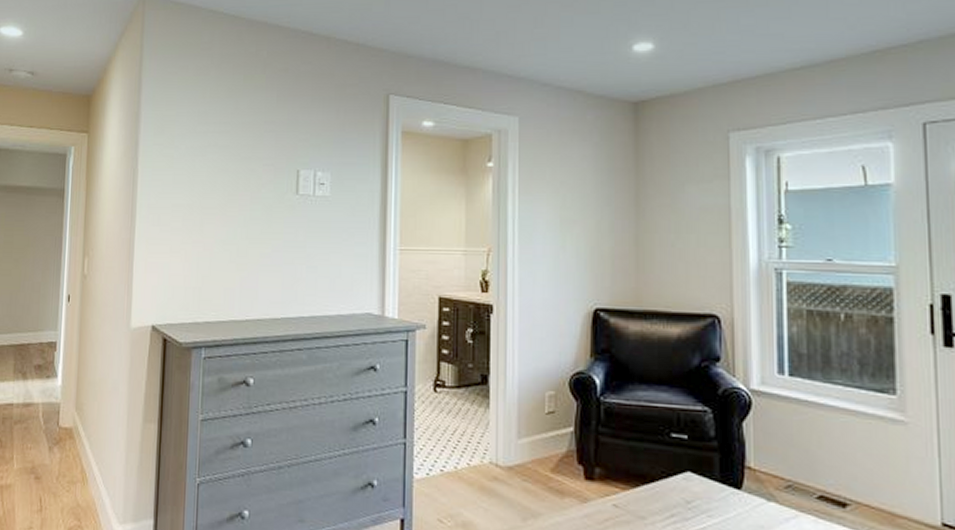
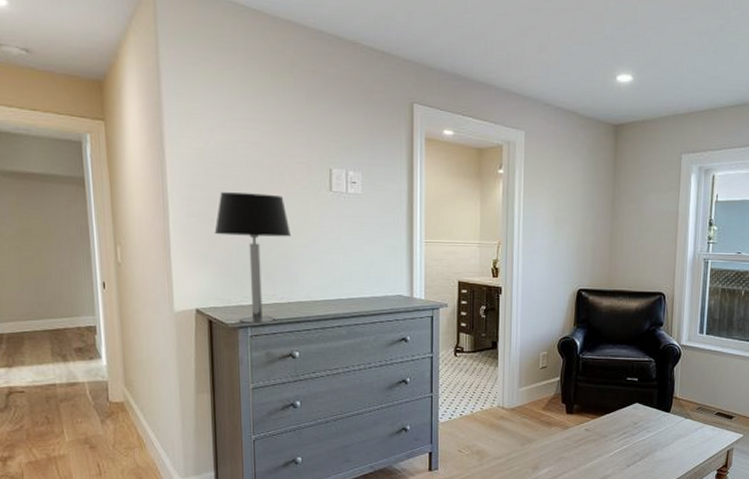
table lamp: none [177,199,254,344] -> present [214,192,292,323]

